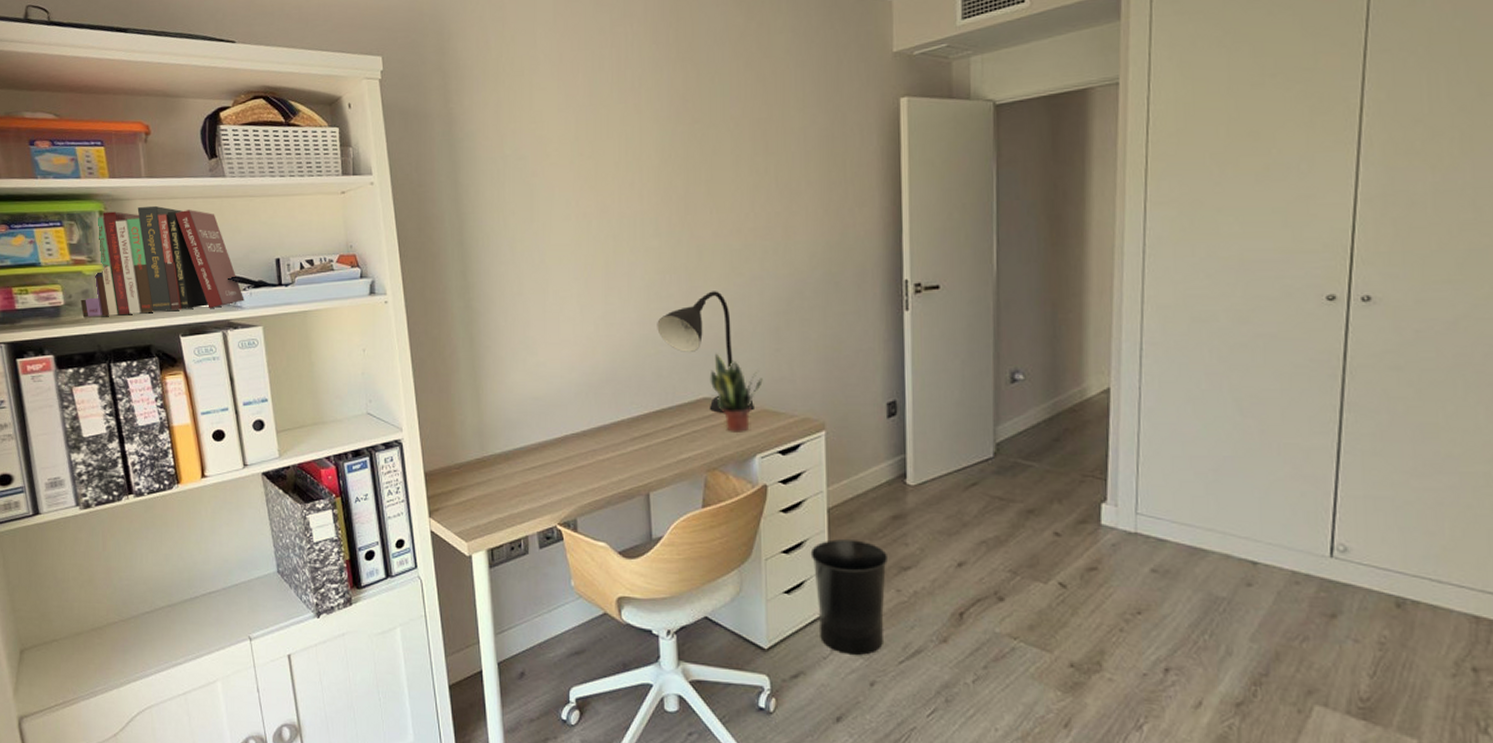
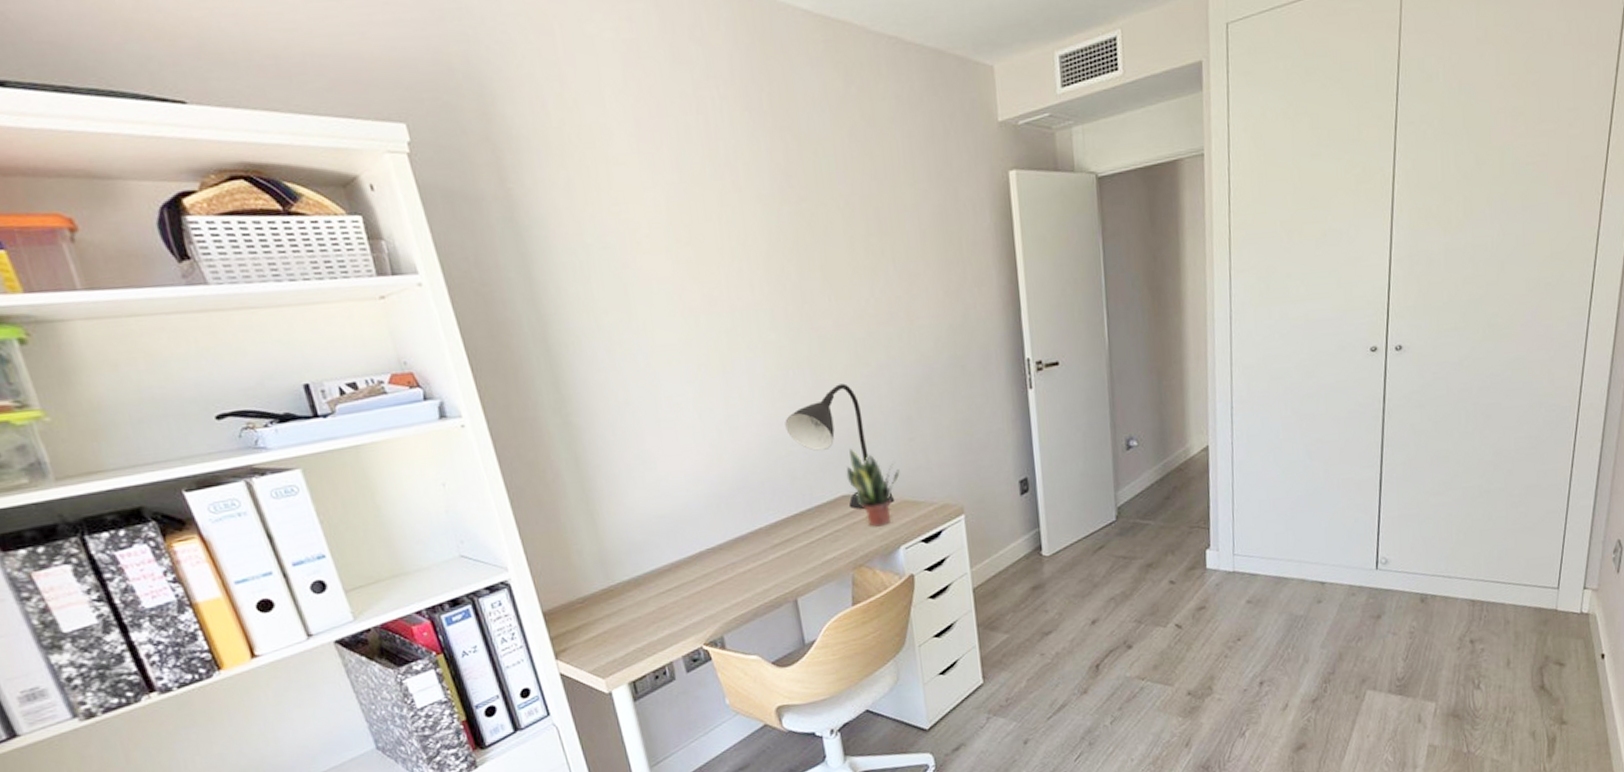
books: present [80,206,244,318] -> none [16,327,269,482]
waste bin: present [810,539,889,655] -> none [960,614,1033,720]

